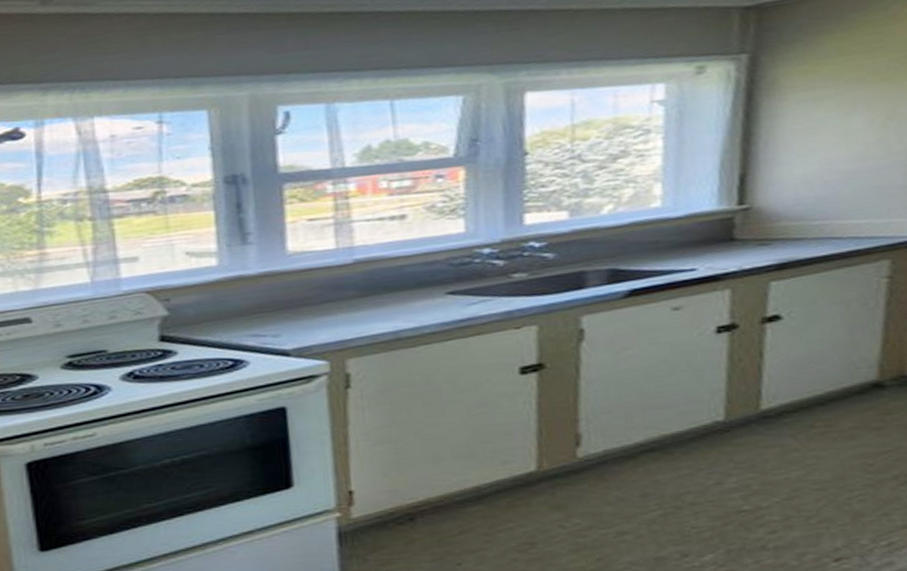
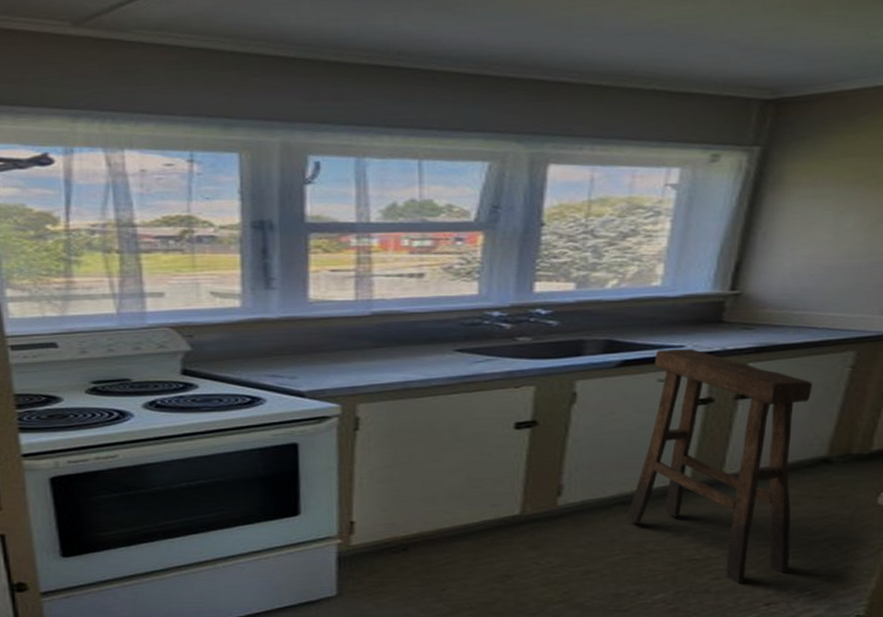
stool: none [657,271,856,538] -> present [627,348,812,585]

